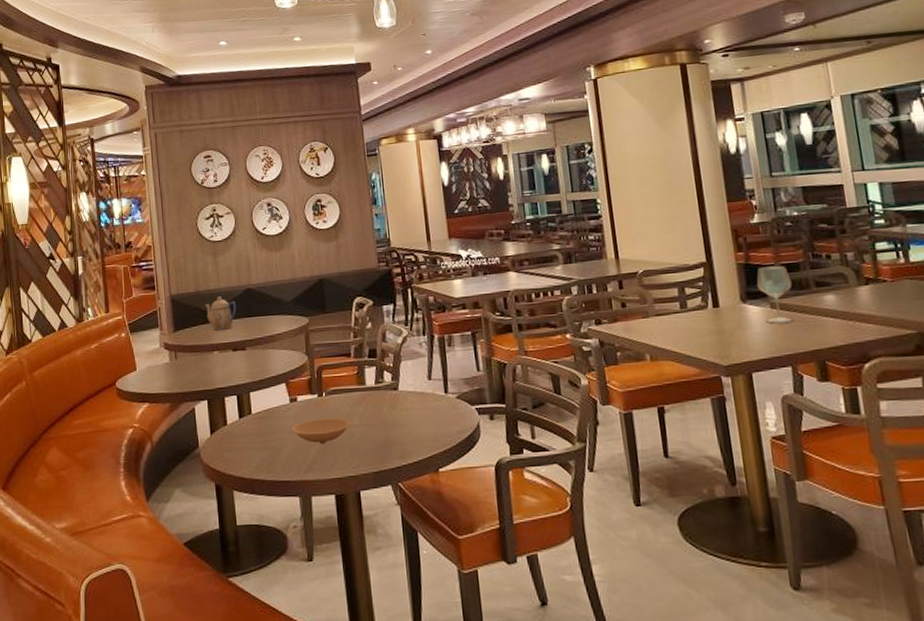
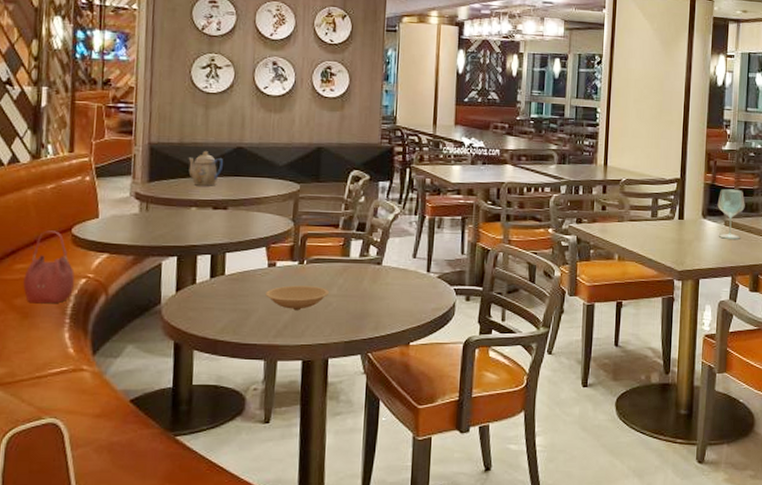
handbag: none [82,386,123,456] -> present [23,230,75,304]

